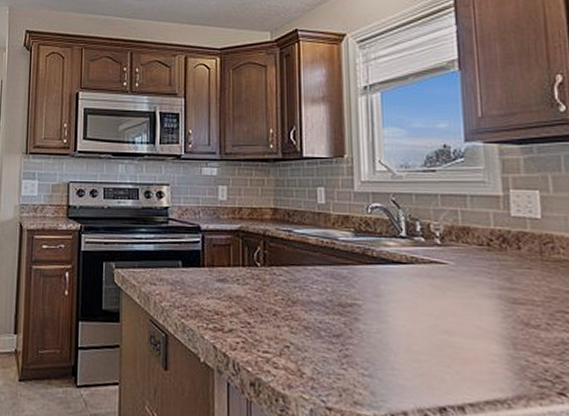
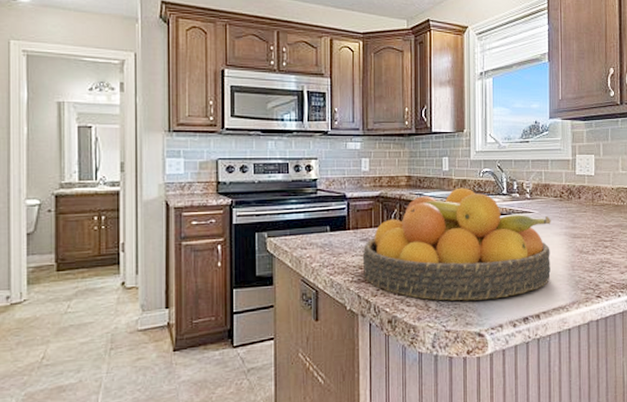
fruit bowl: none [219,225,479,375] -> present [362,187,551,301]

